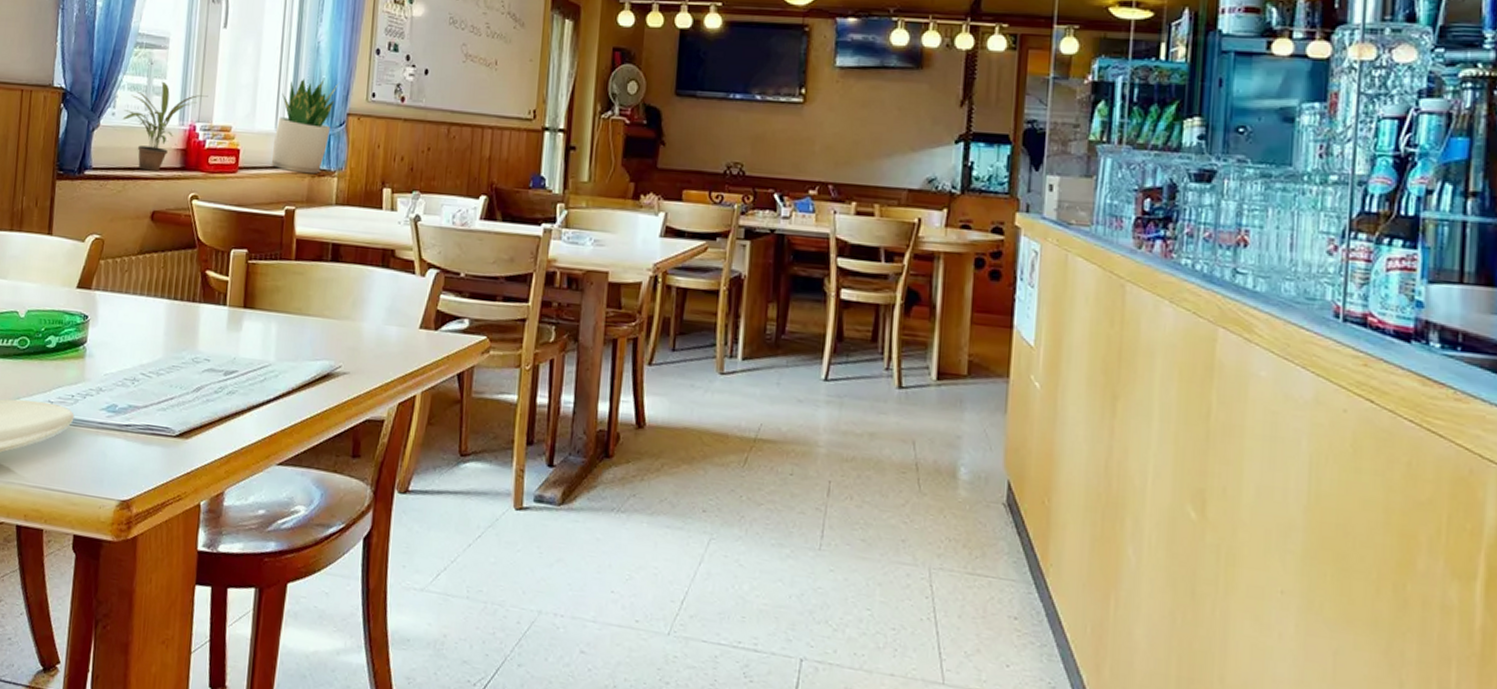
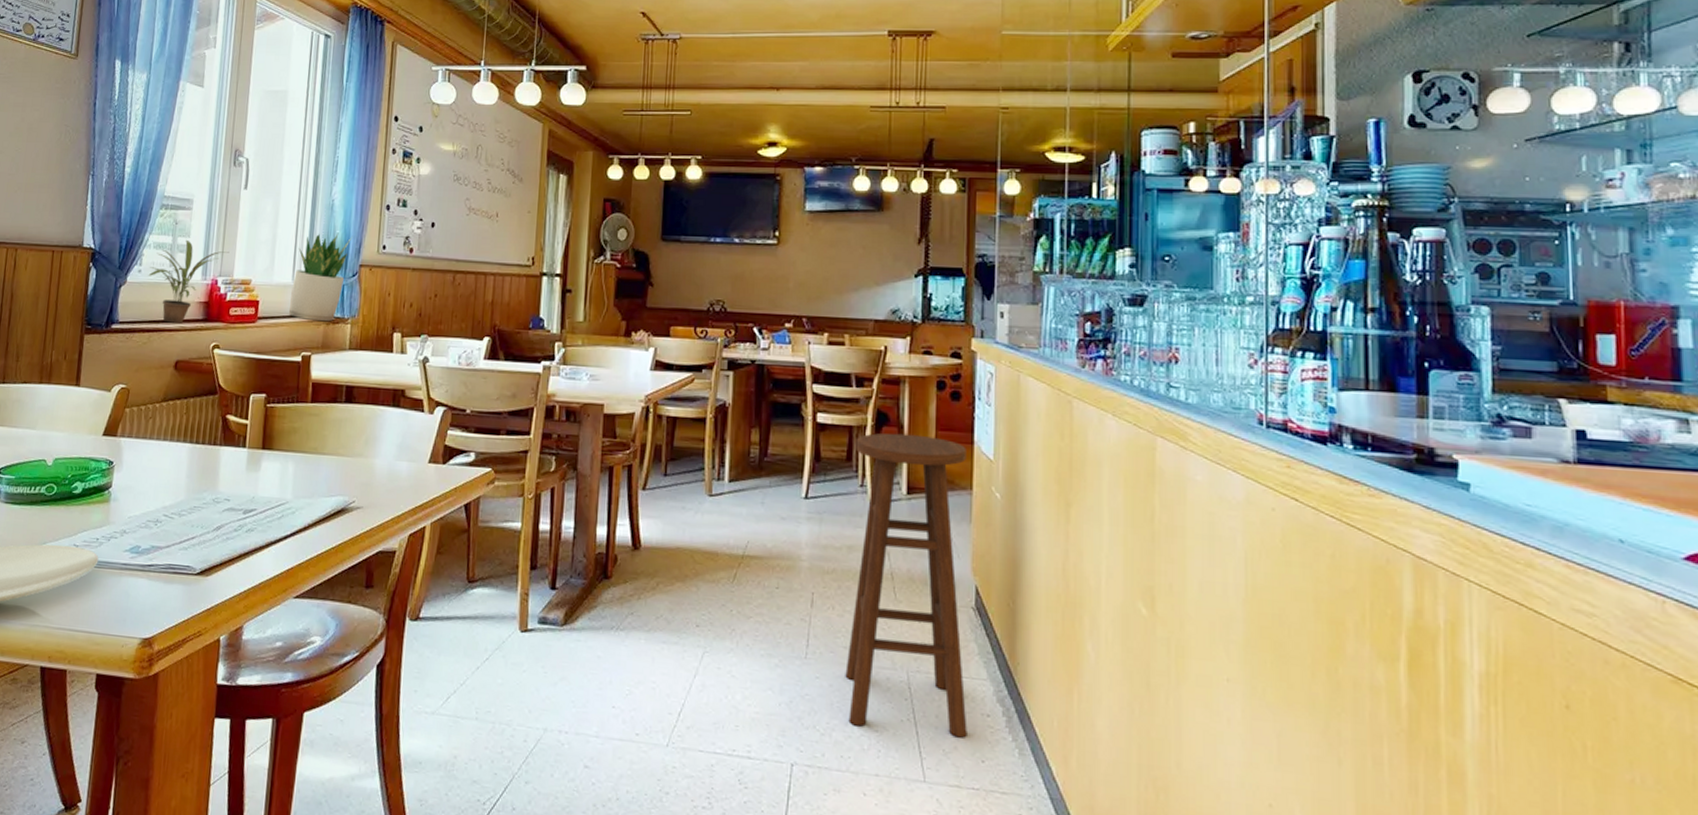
bar stool: none [862,313,1005,641] -> present [845,433,967,738]

